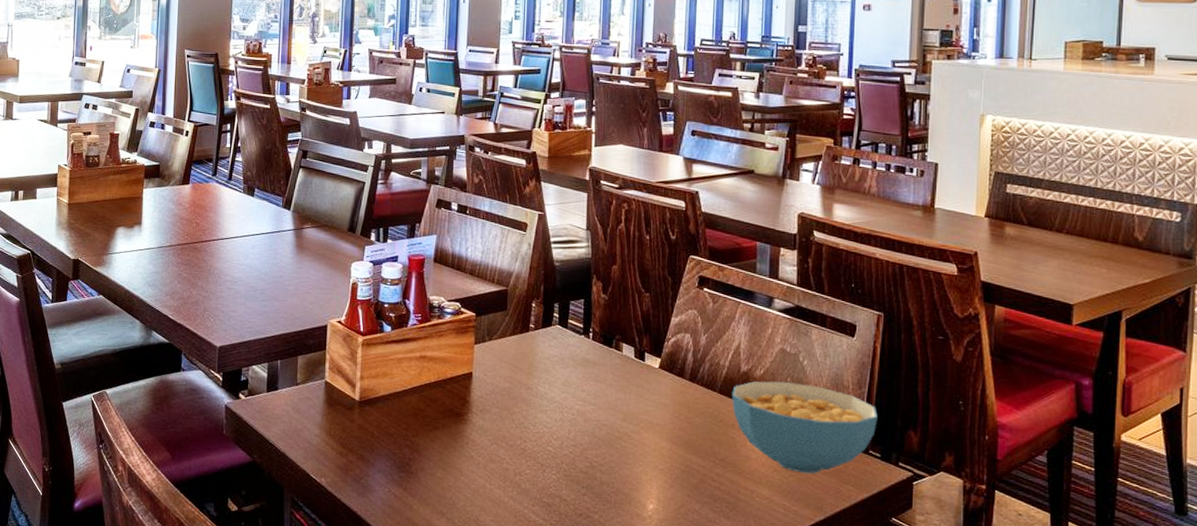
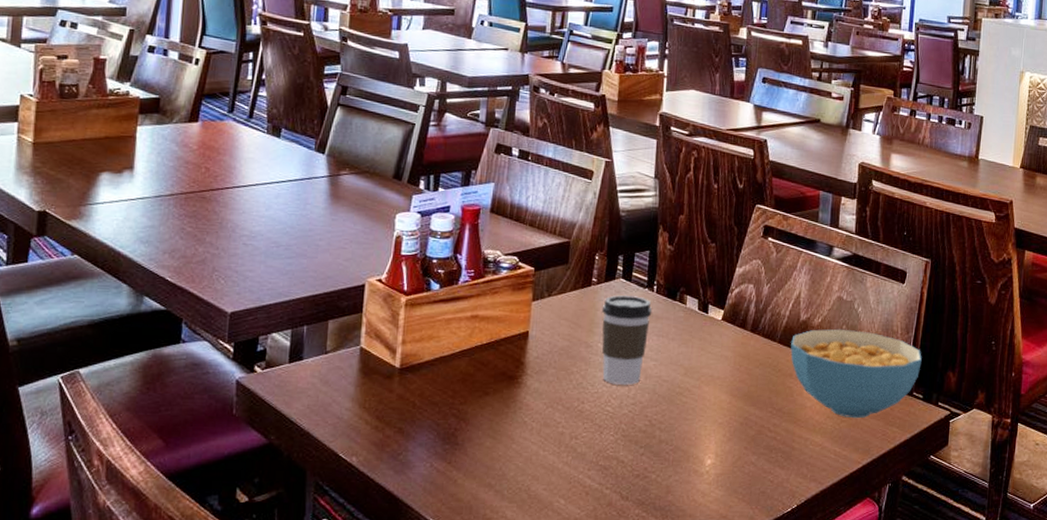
coffee cup: none [540,341,589,427] -> present [601,295,653,385]

